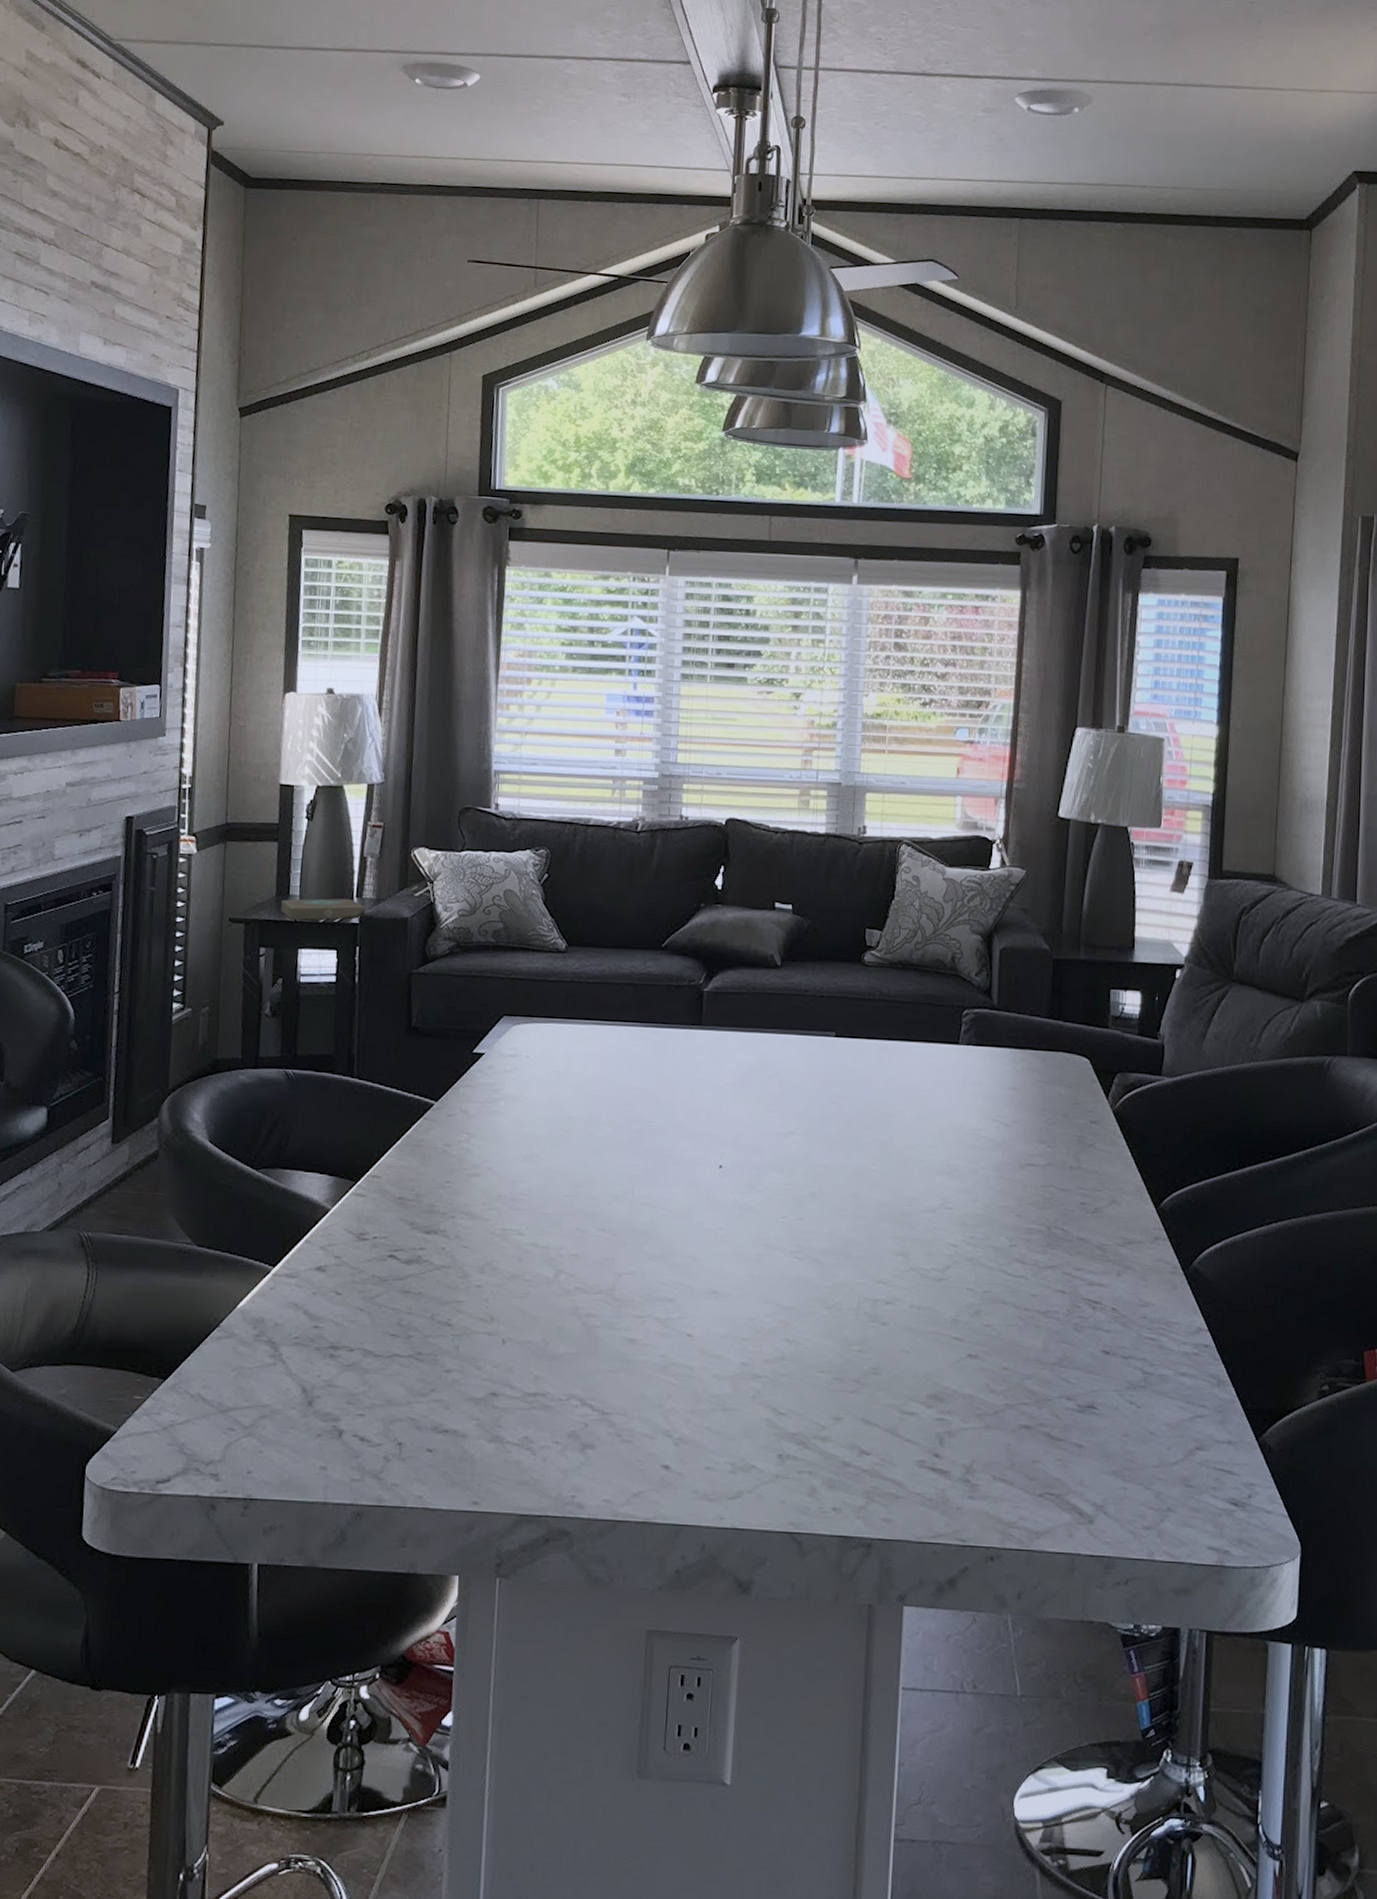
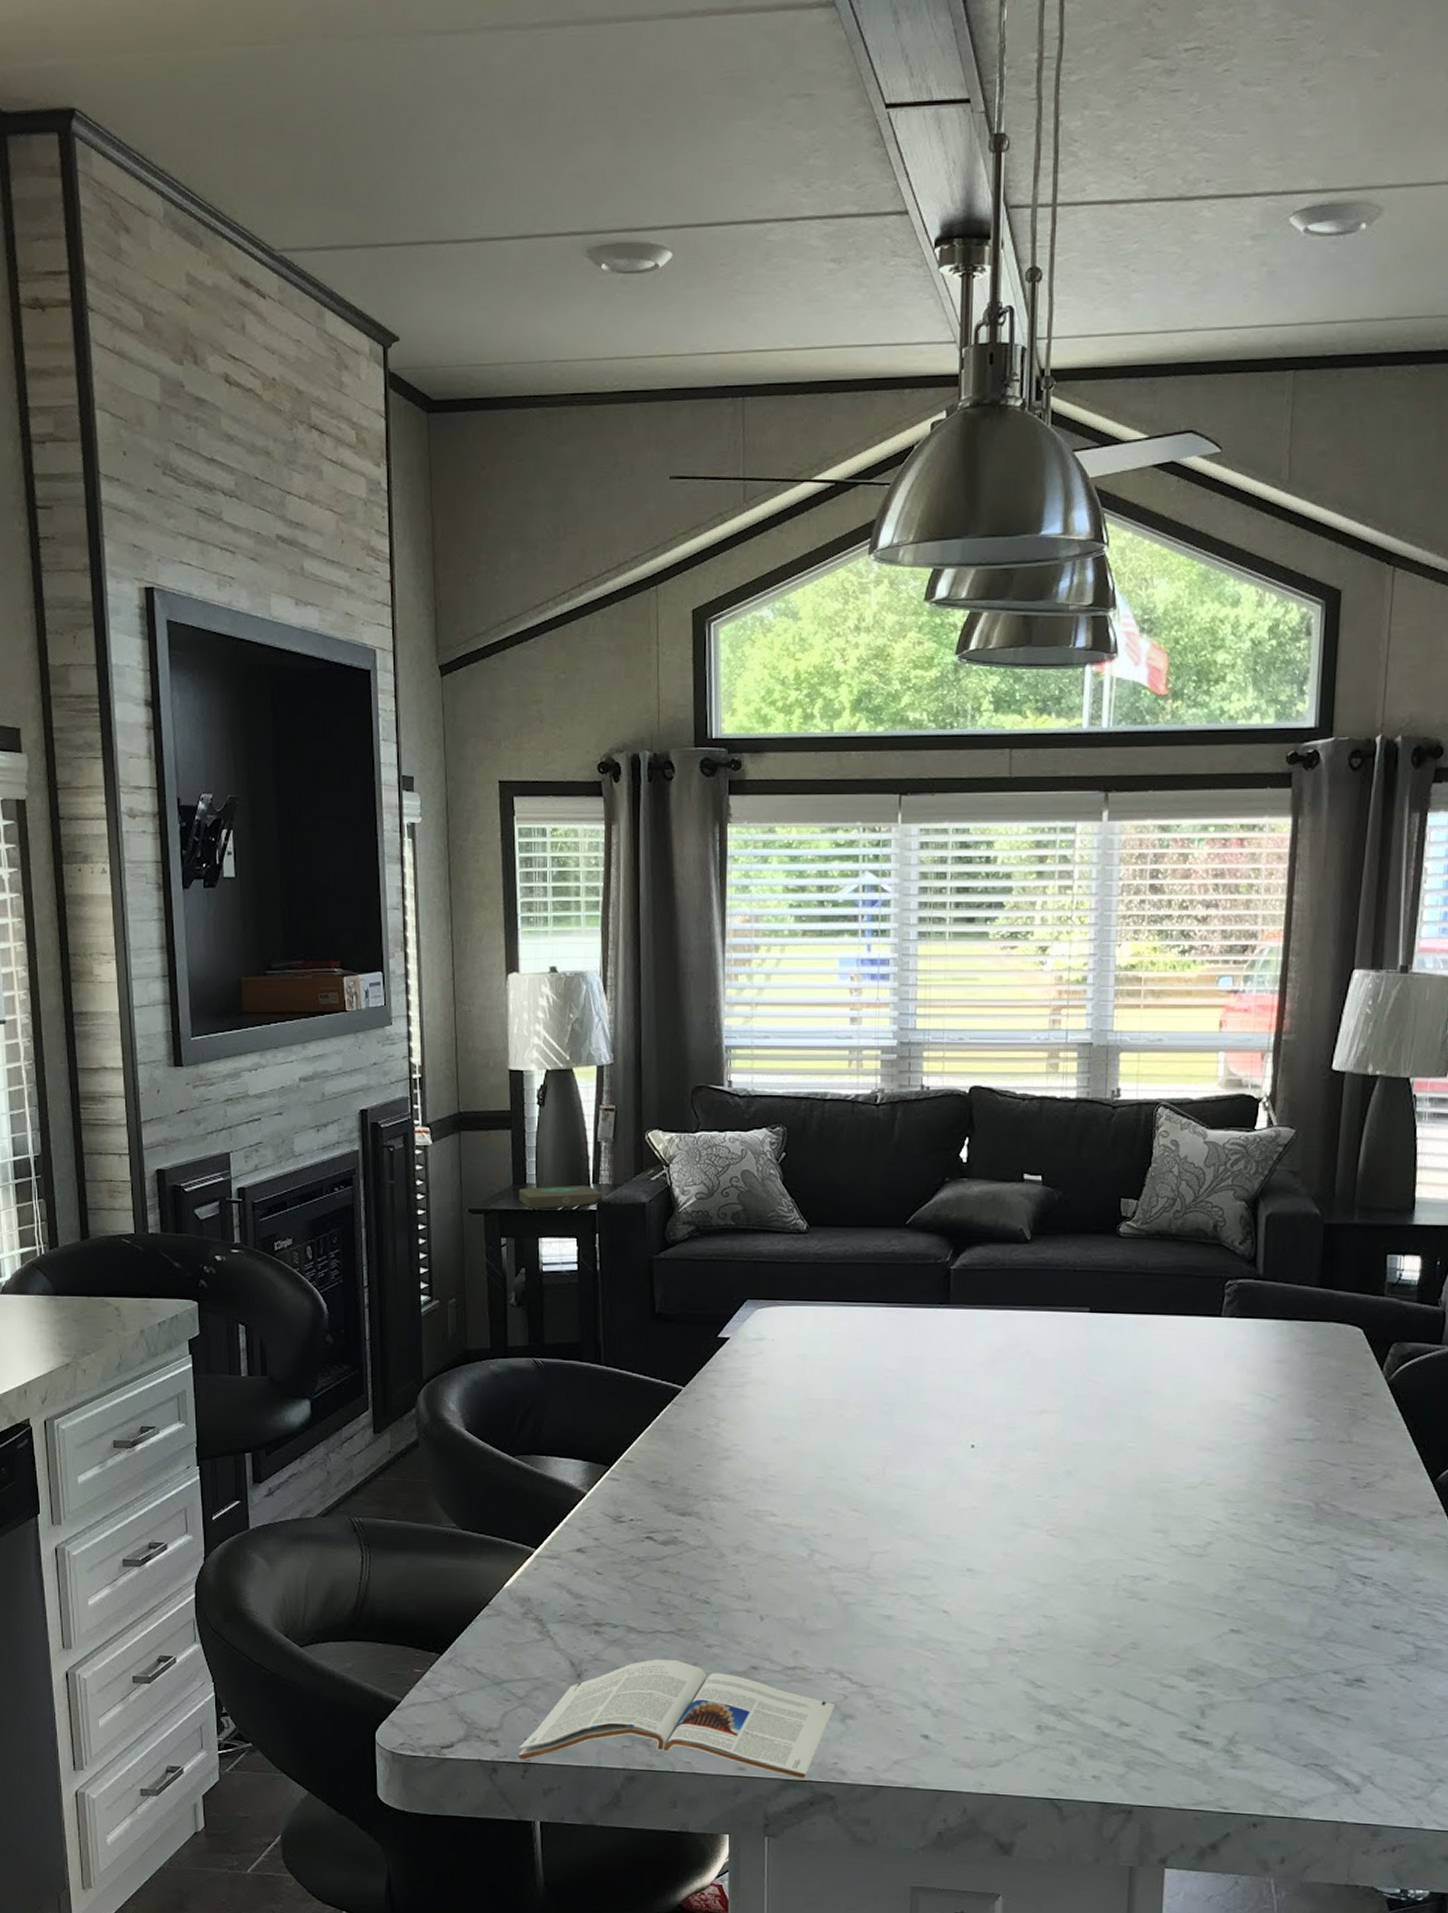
magazine: none [239,1384,576,1514] -> present [519,1659,836,1779]

